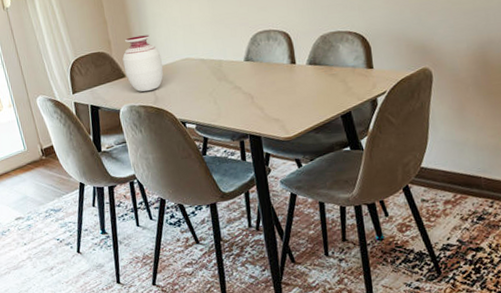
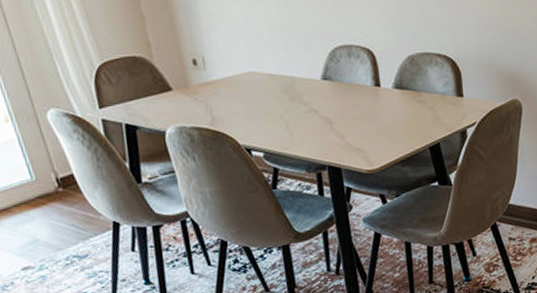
vase: present [122,34,164,92] -> none [167,39,222,111]

